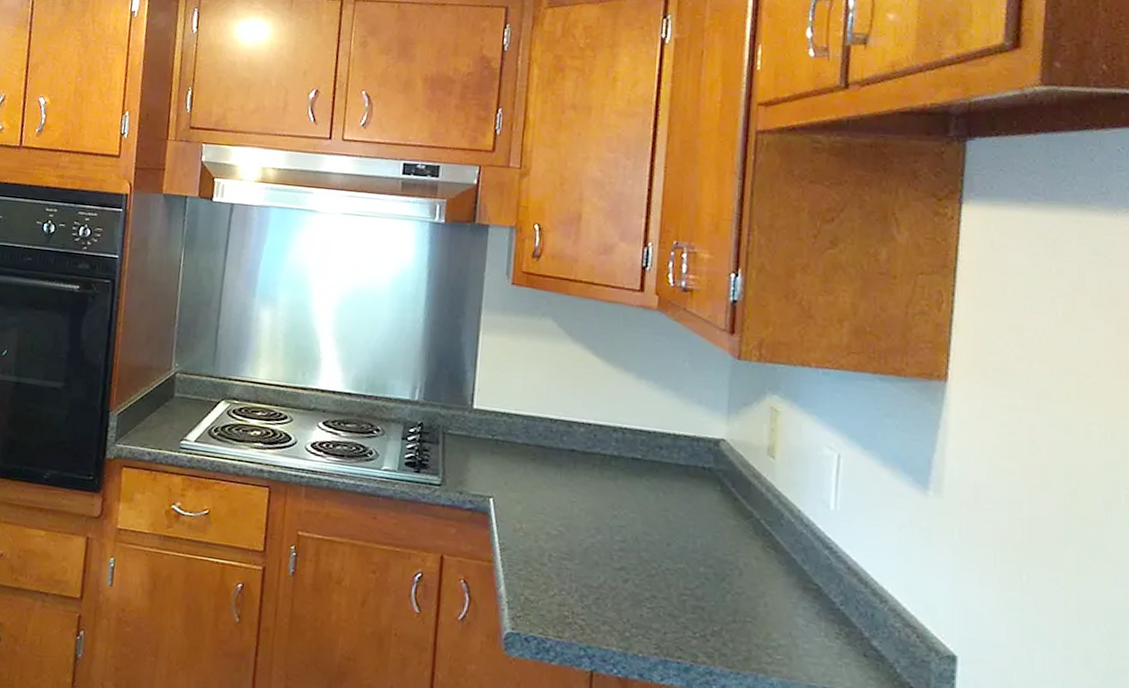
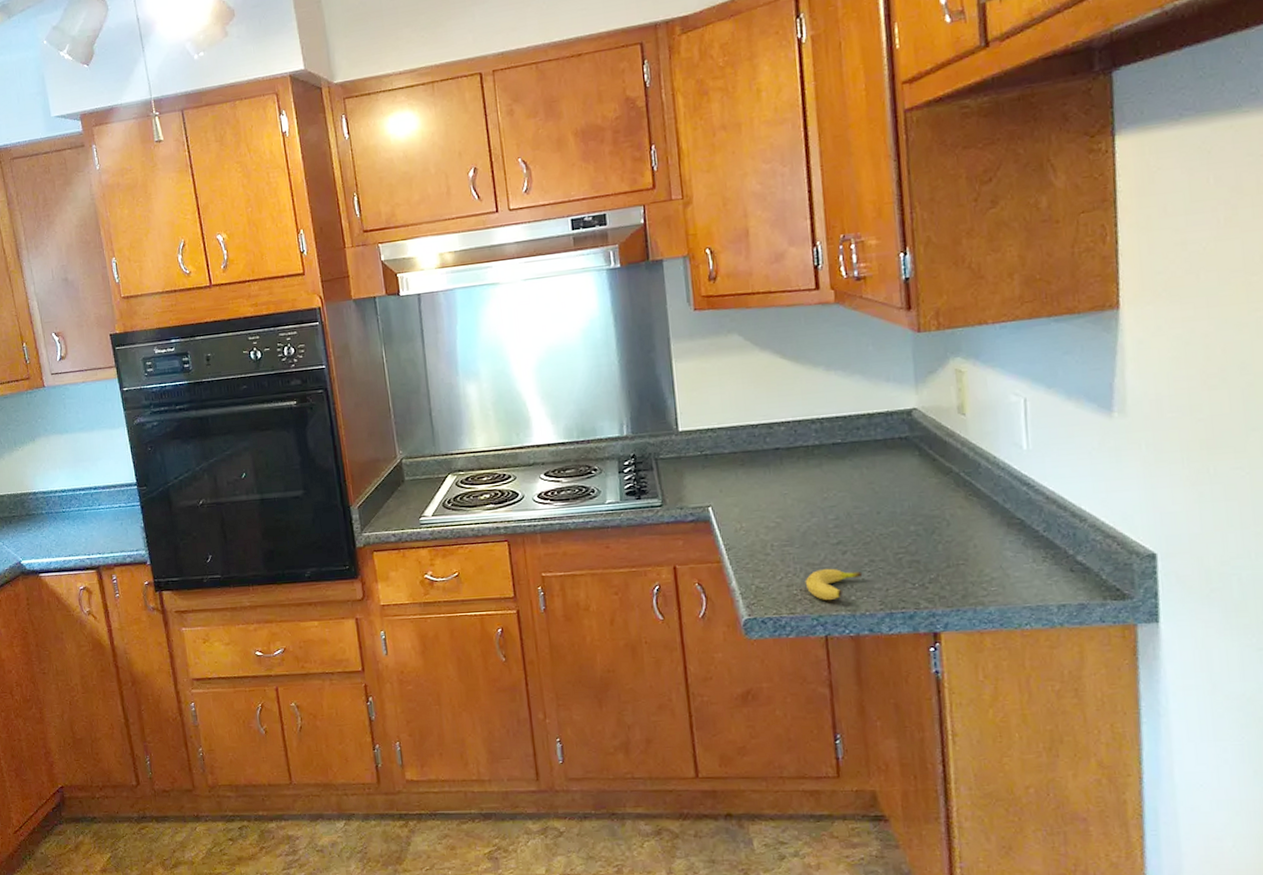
fruit: none [578,594,642,632] -> present [805,568,863,600]

